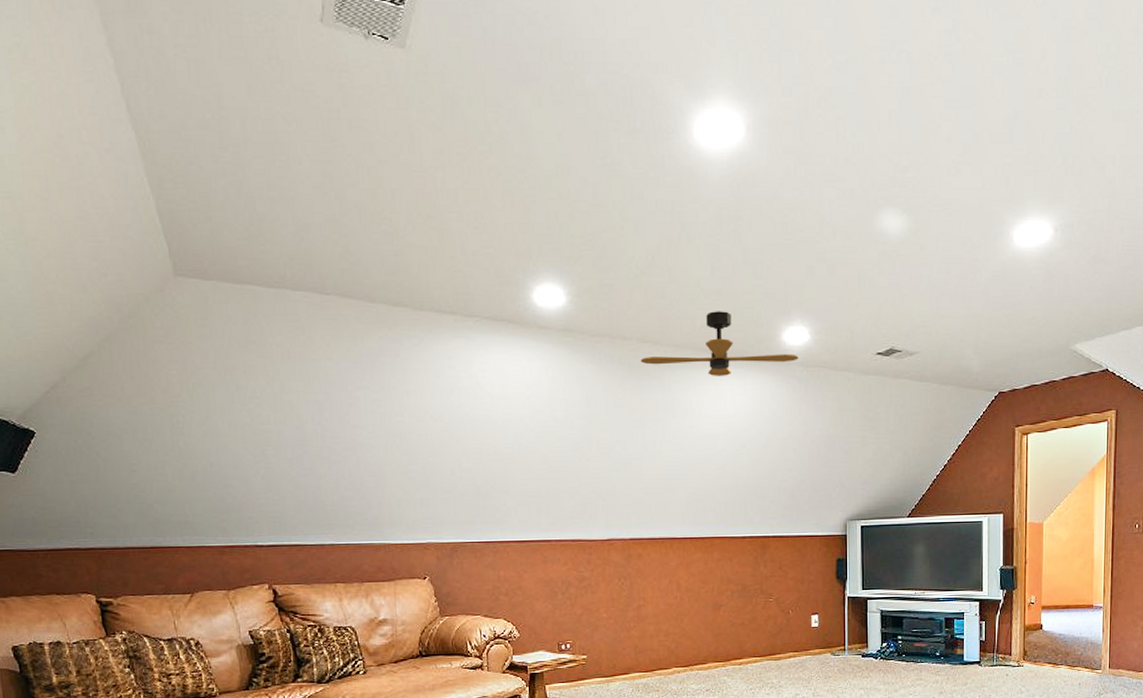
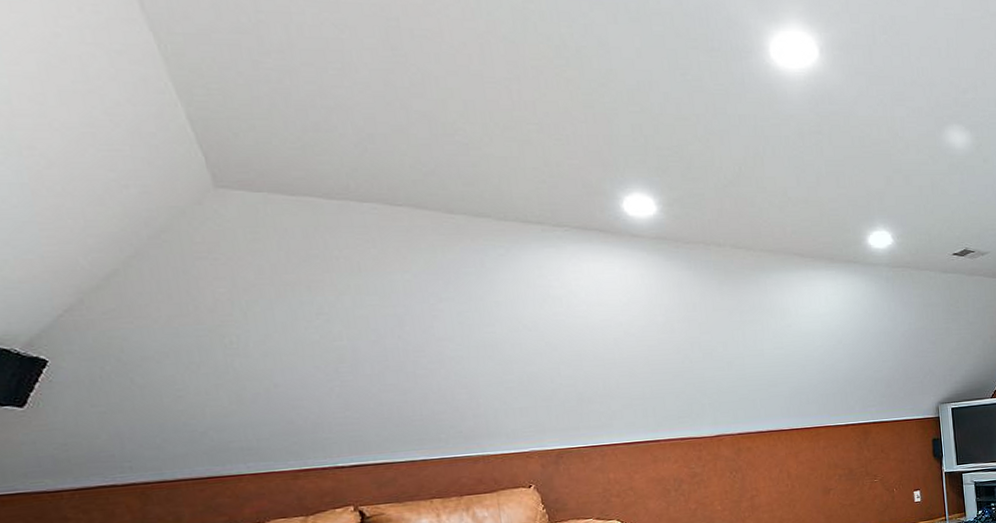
ceiling fan: present [640,311,799,376] -> none [735,218,884,278]

